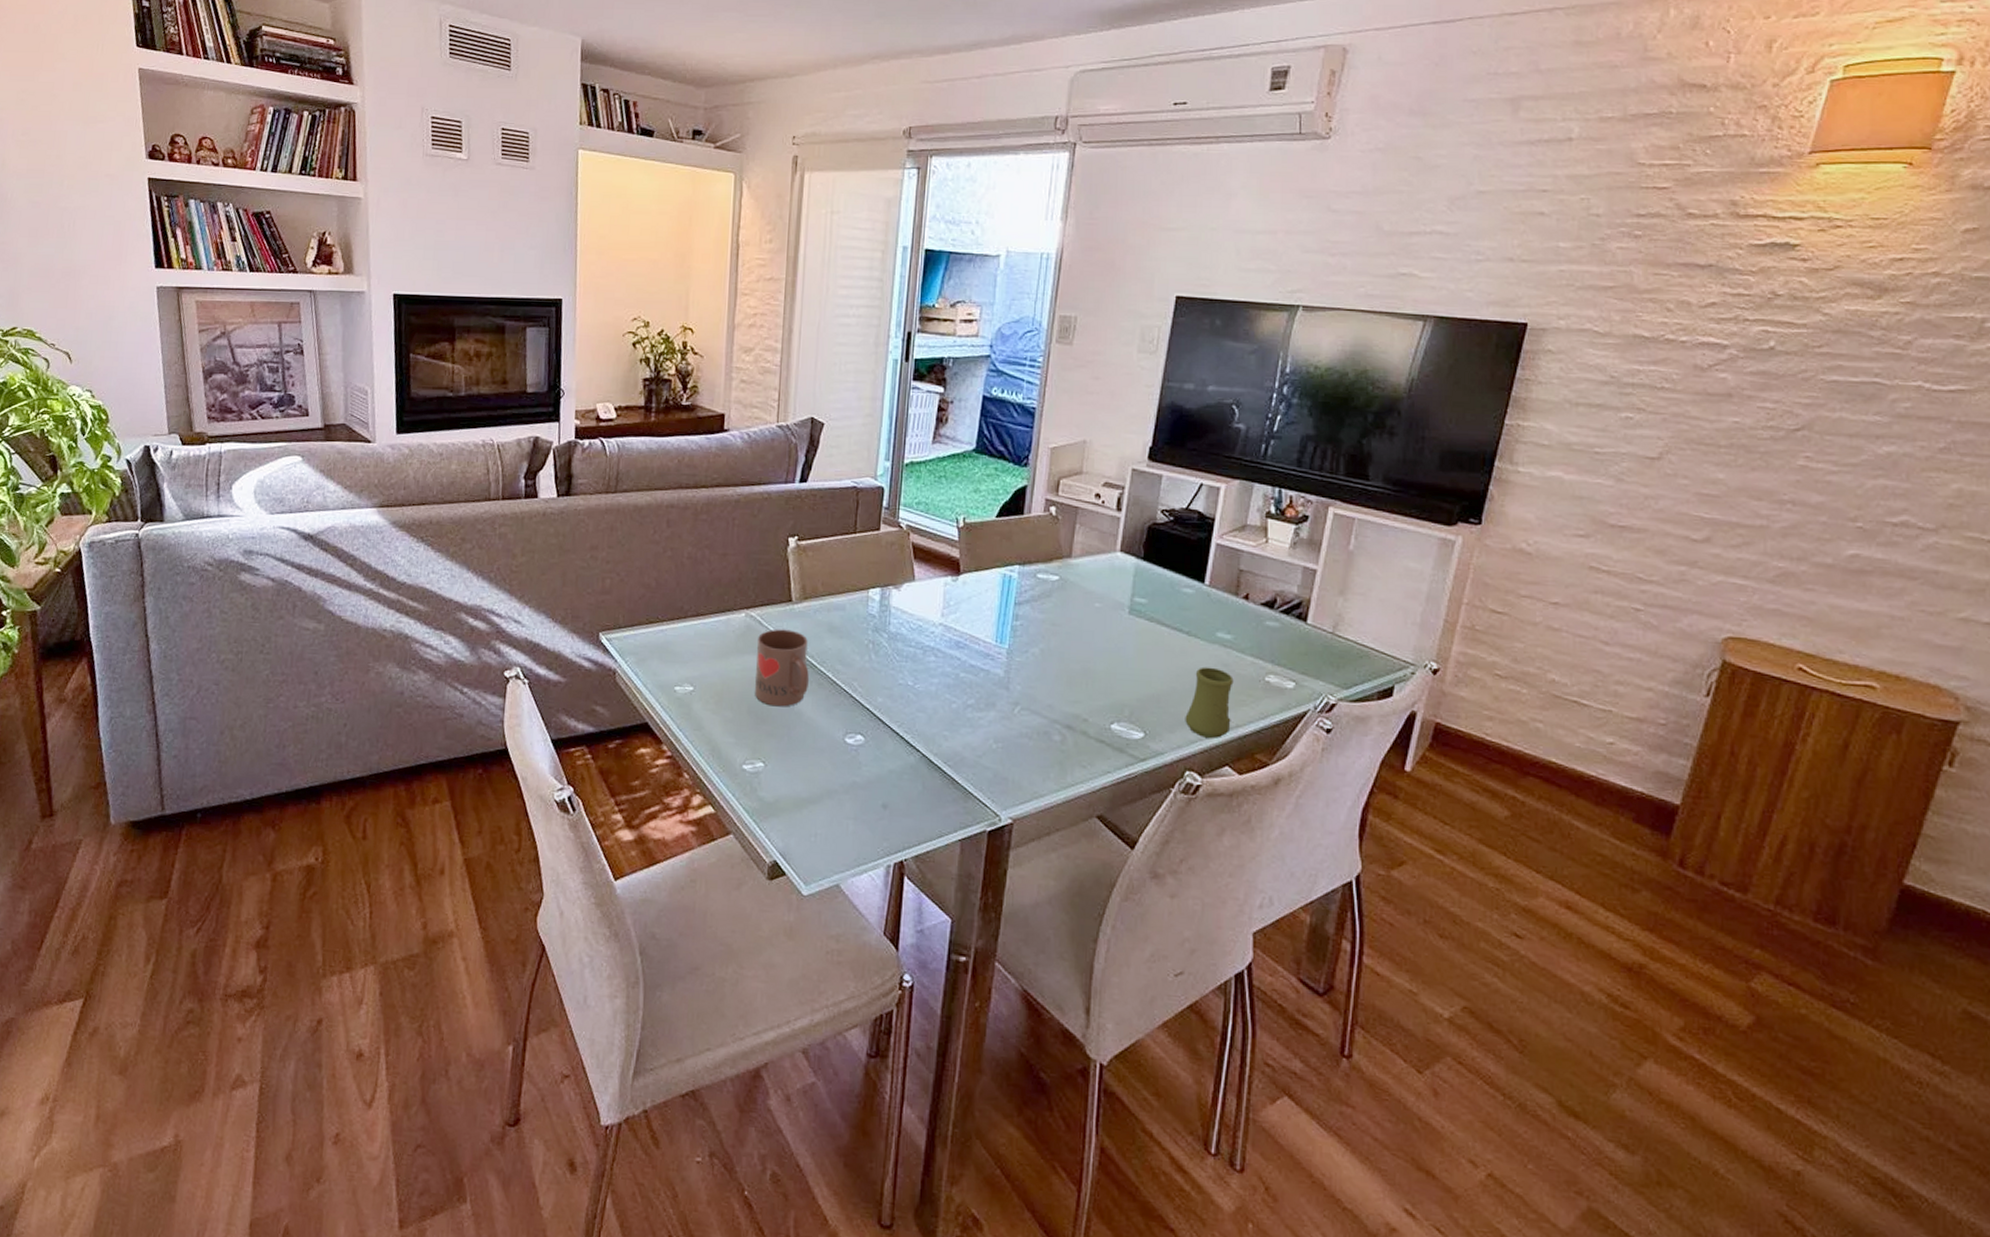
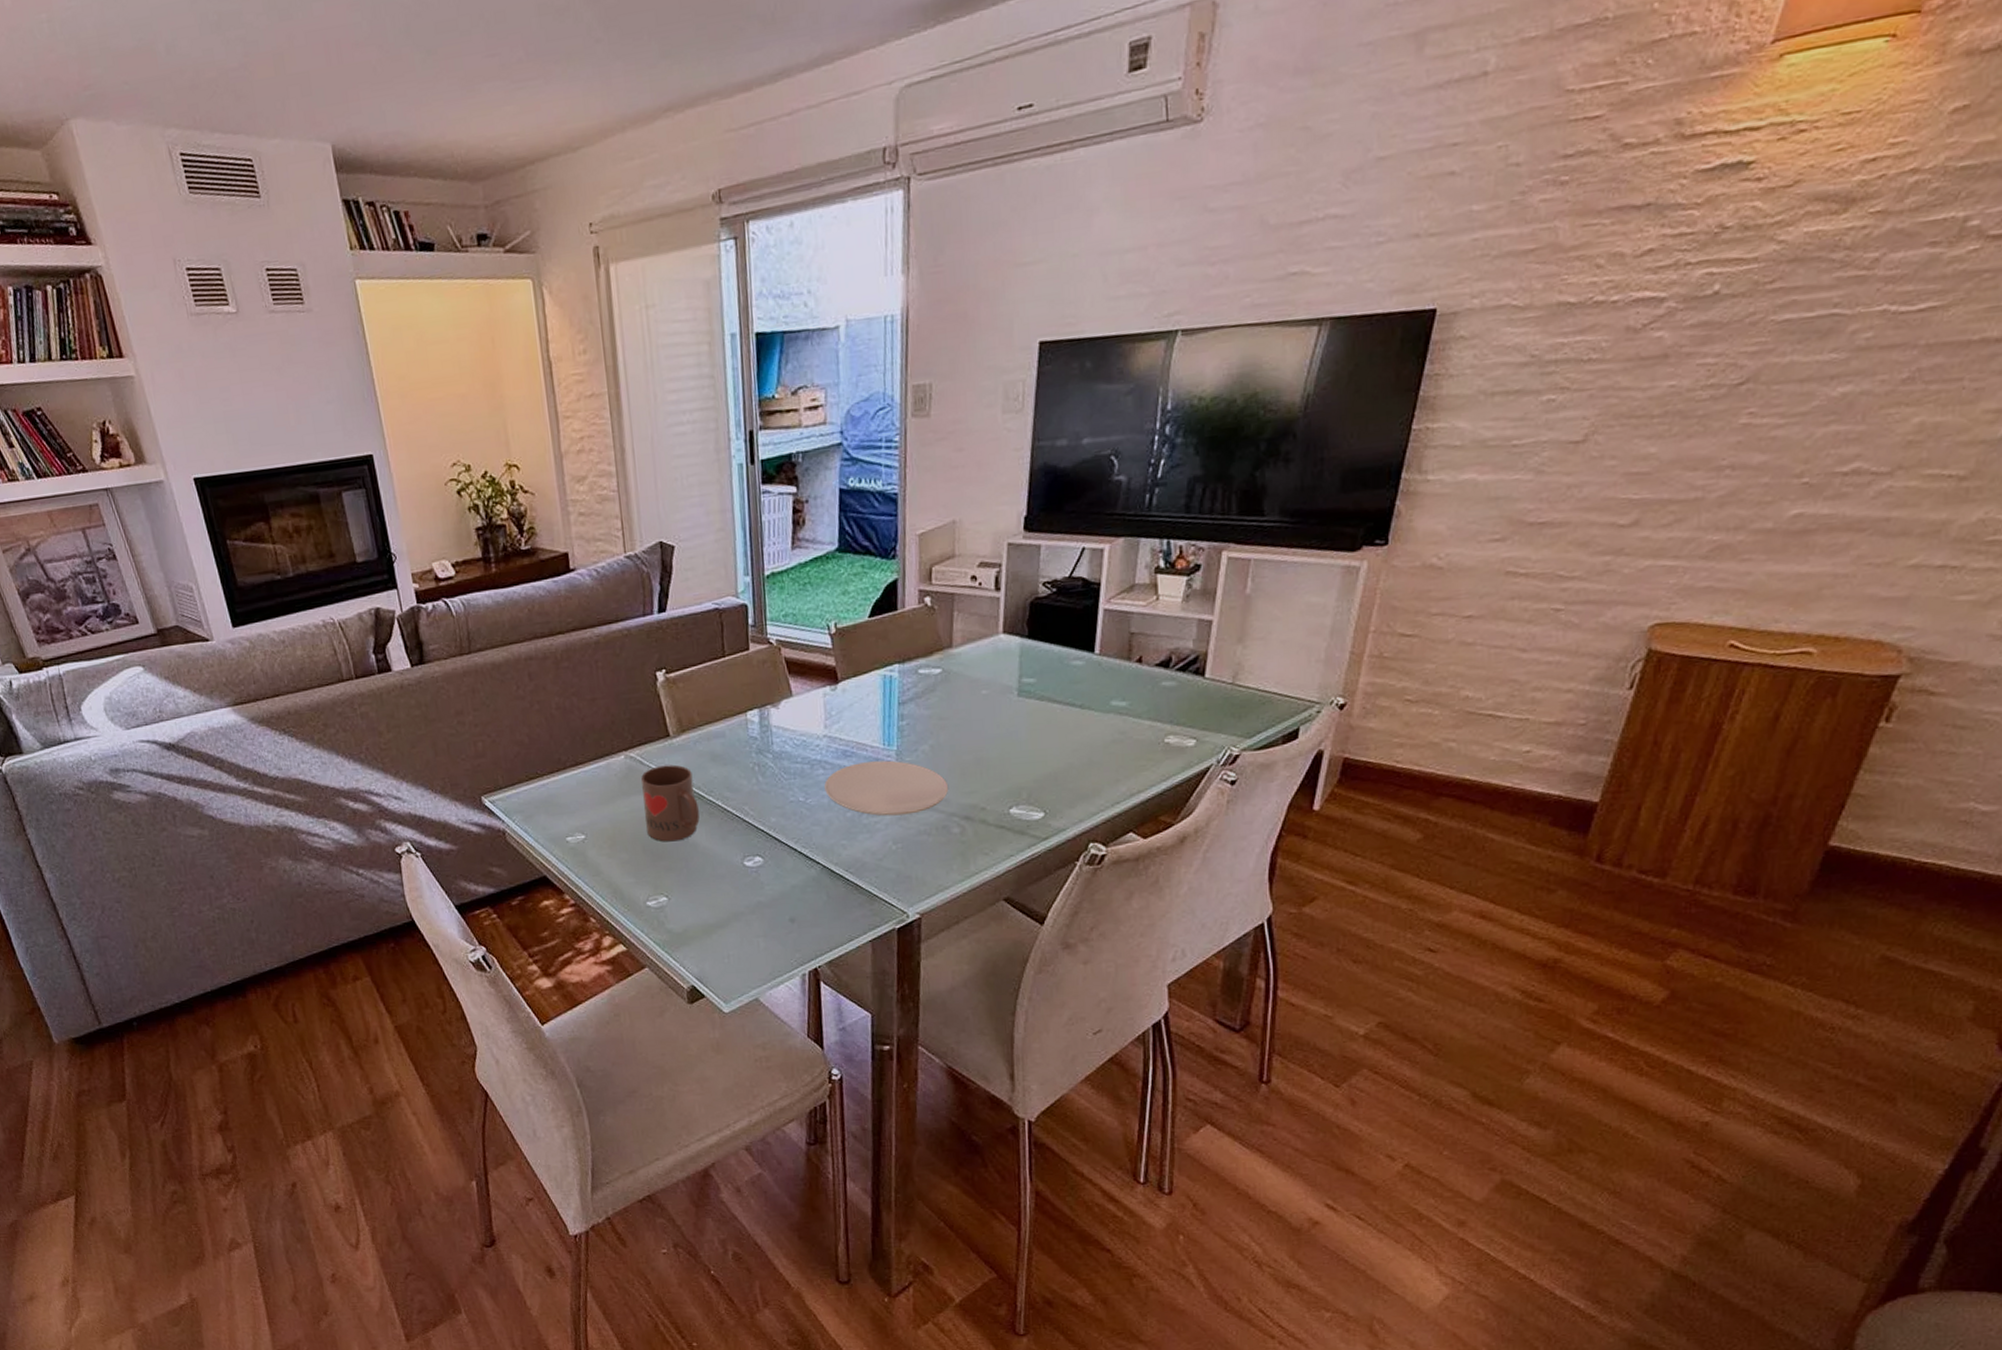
plate: none [934,655,1054,715] -> present [824,760,949,816]
cup: present [1185,667,1234,739] -> none [1084,737,1132,809]

